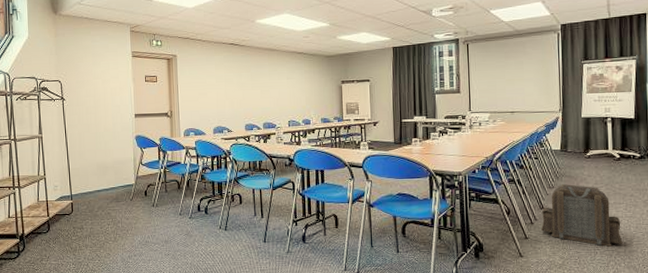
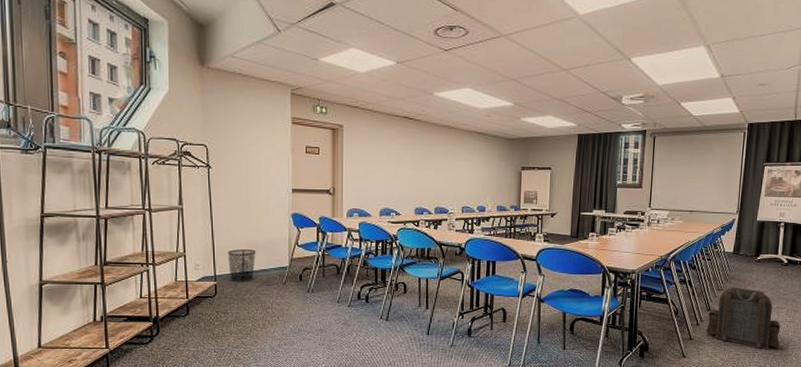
waste bin: none [81,170,106,200] -> present [227,249,256,282]

